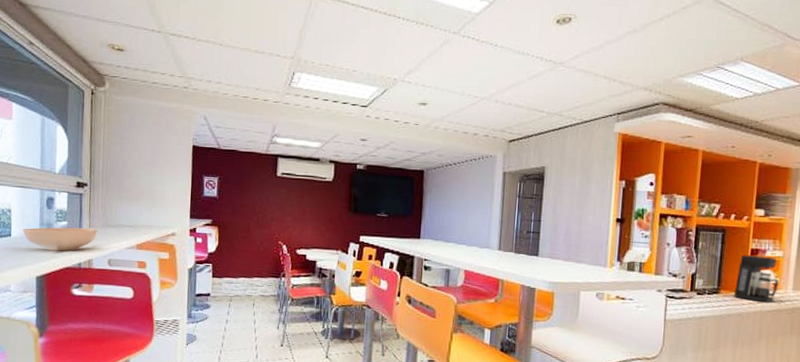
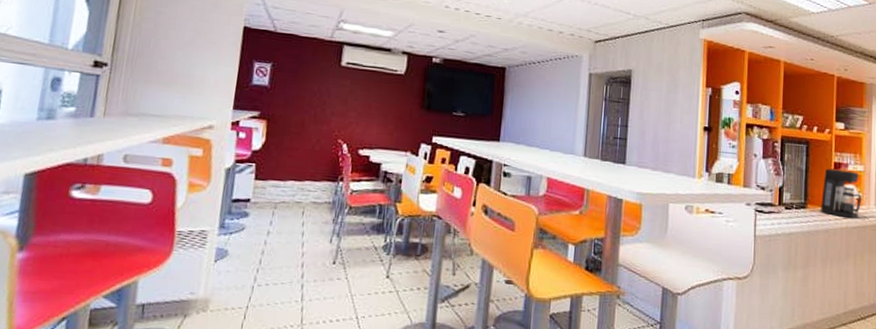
bowl: present [22,227,99,251] -> none [13,113,116,143]

